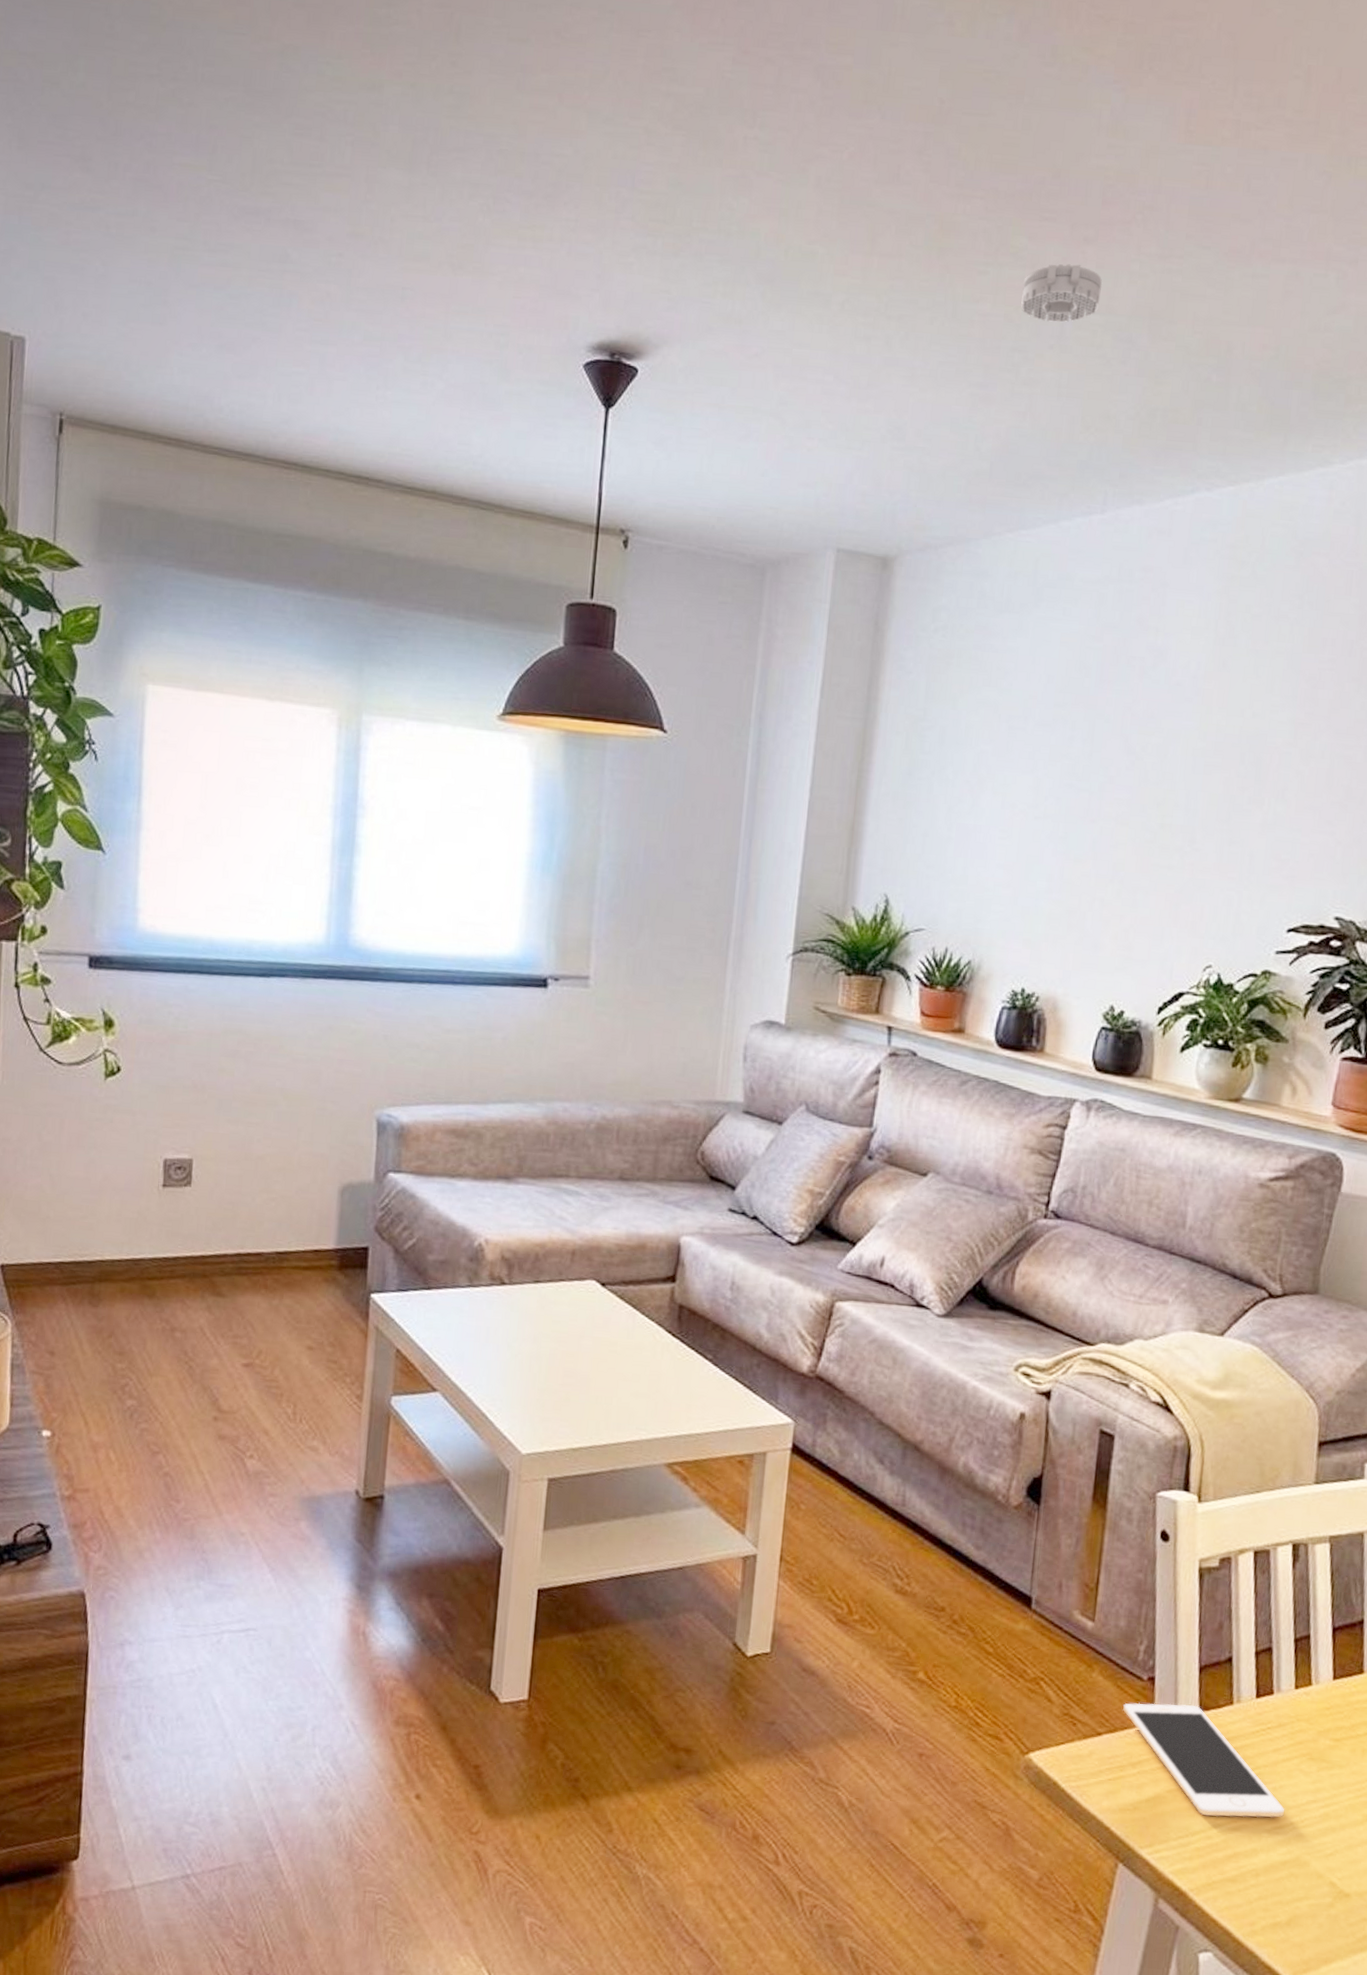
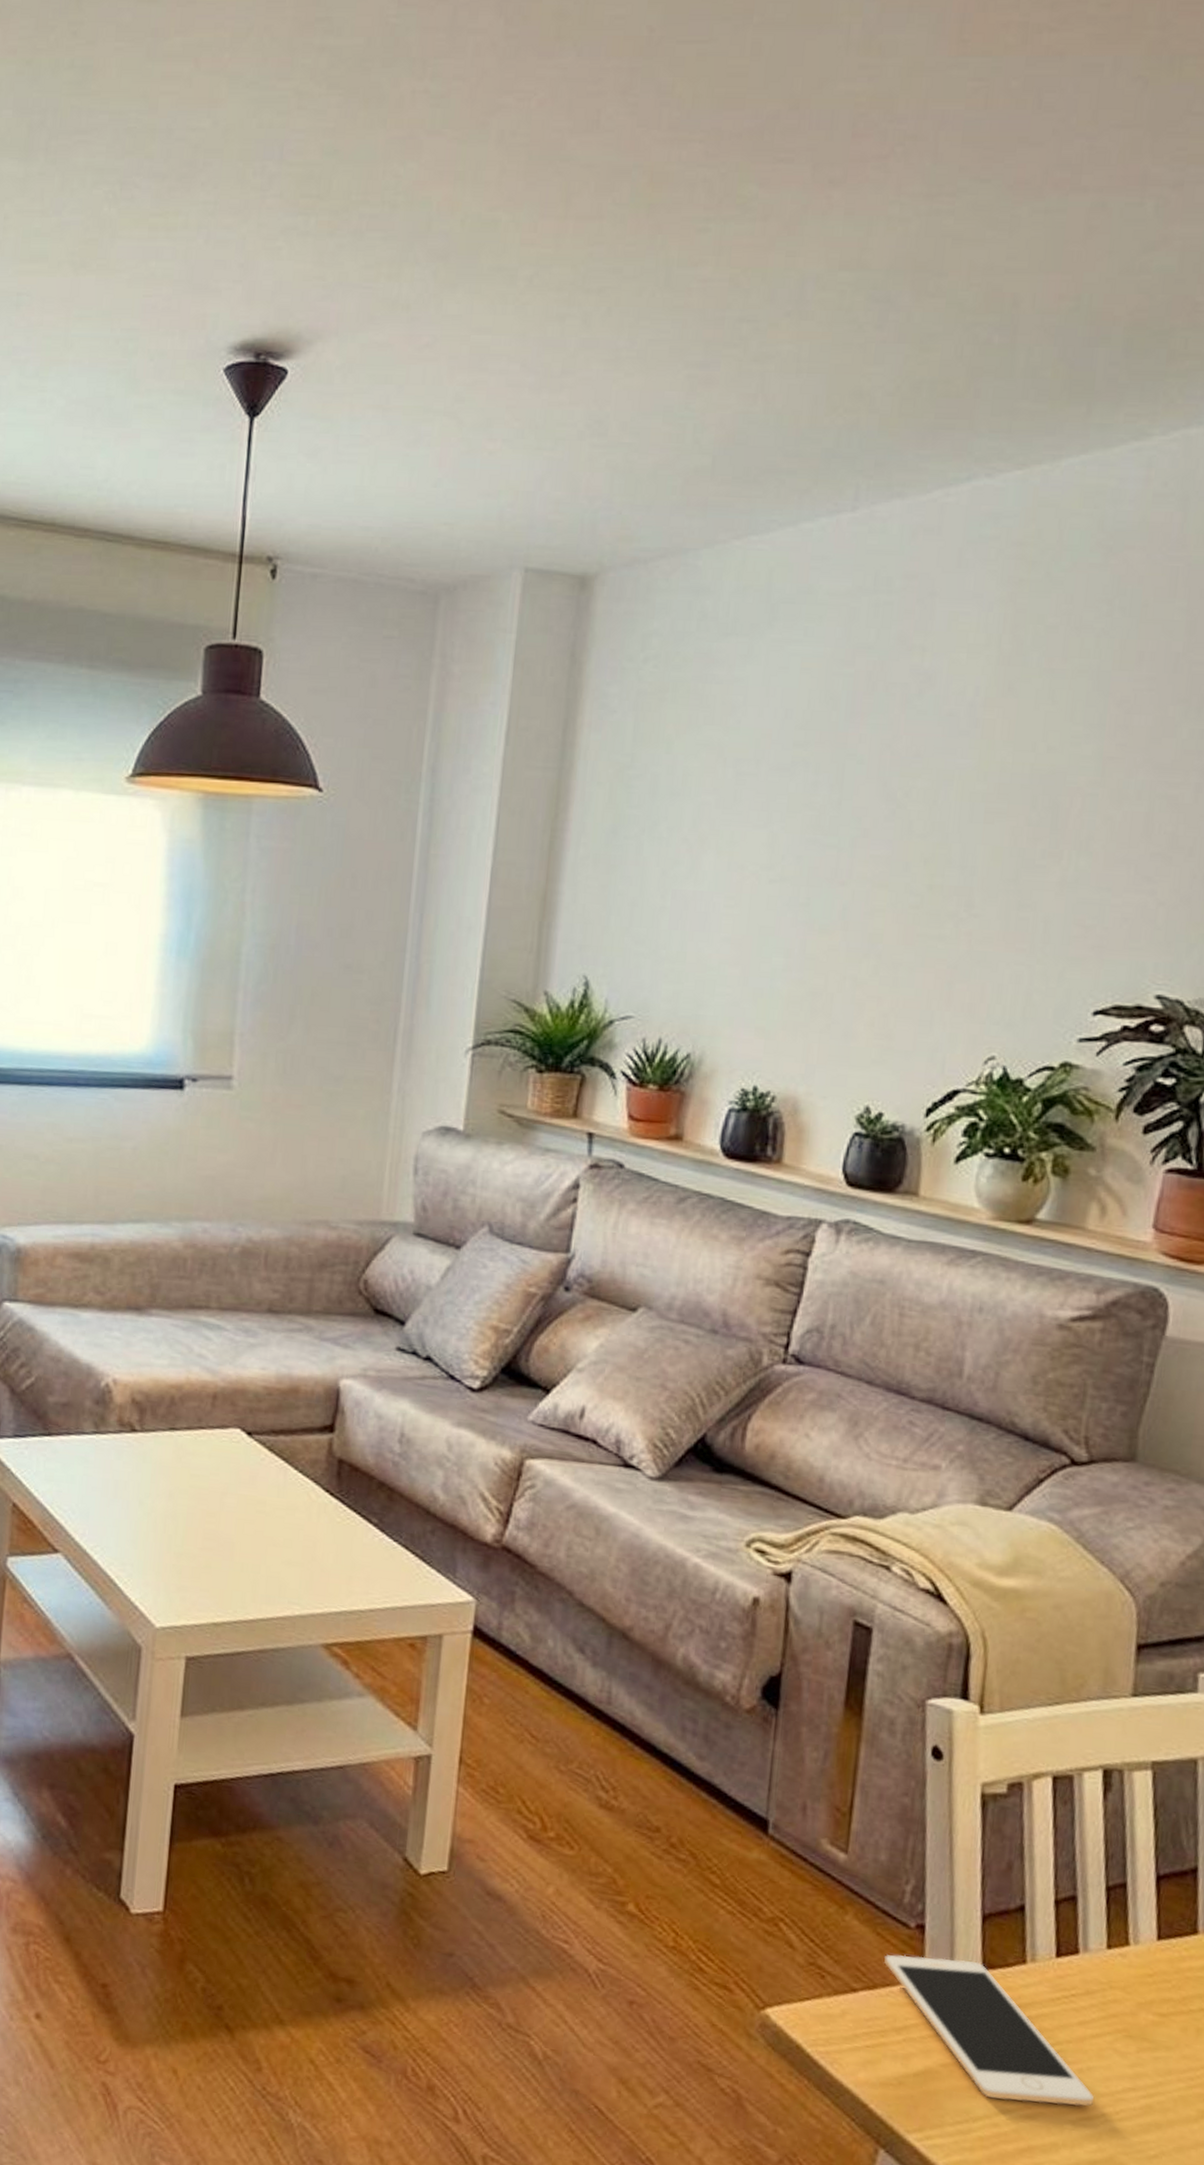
smoke detector: present [1021,264,1103,323] -> none [750,212,853,284]

